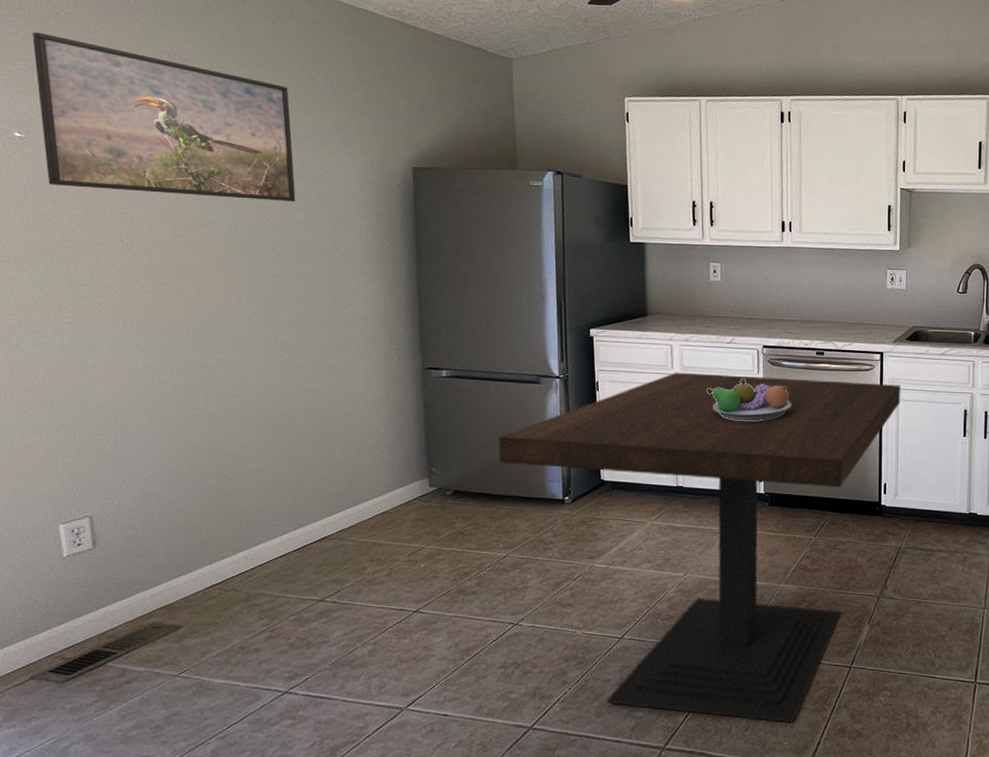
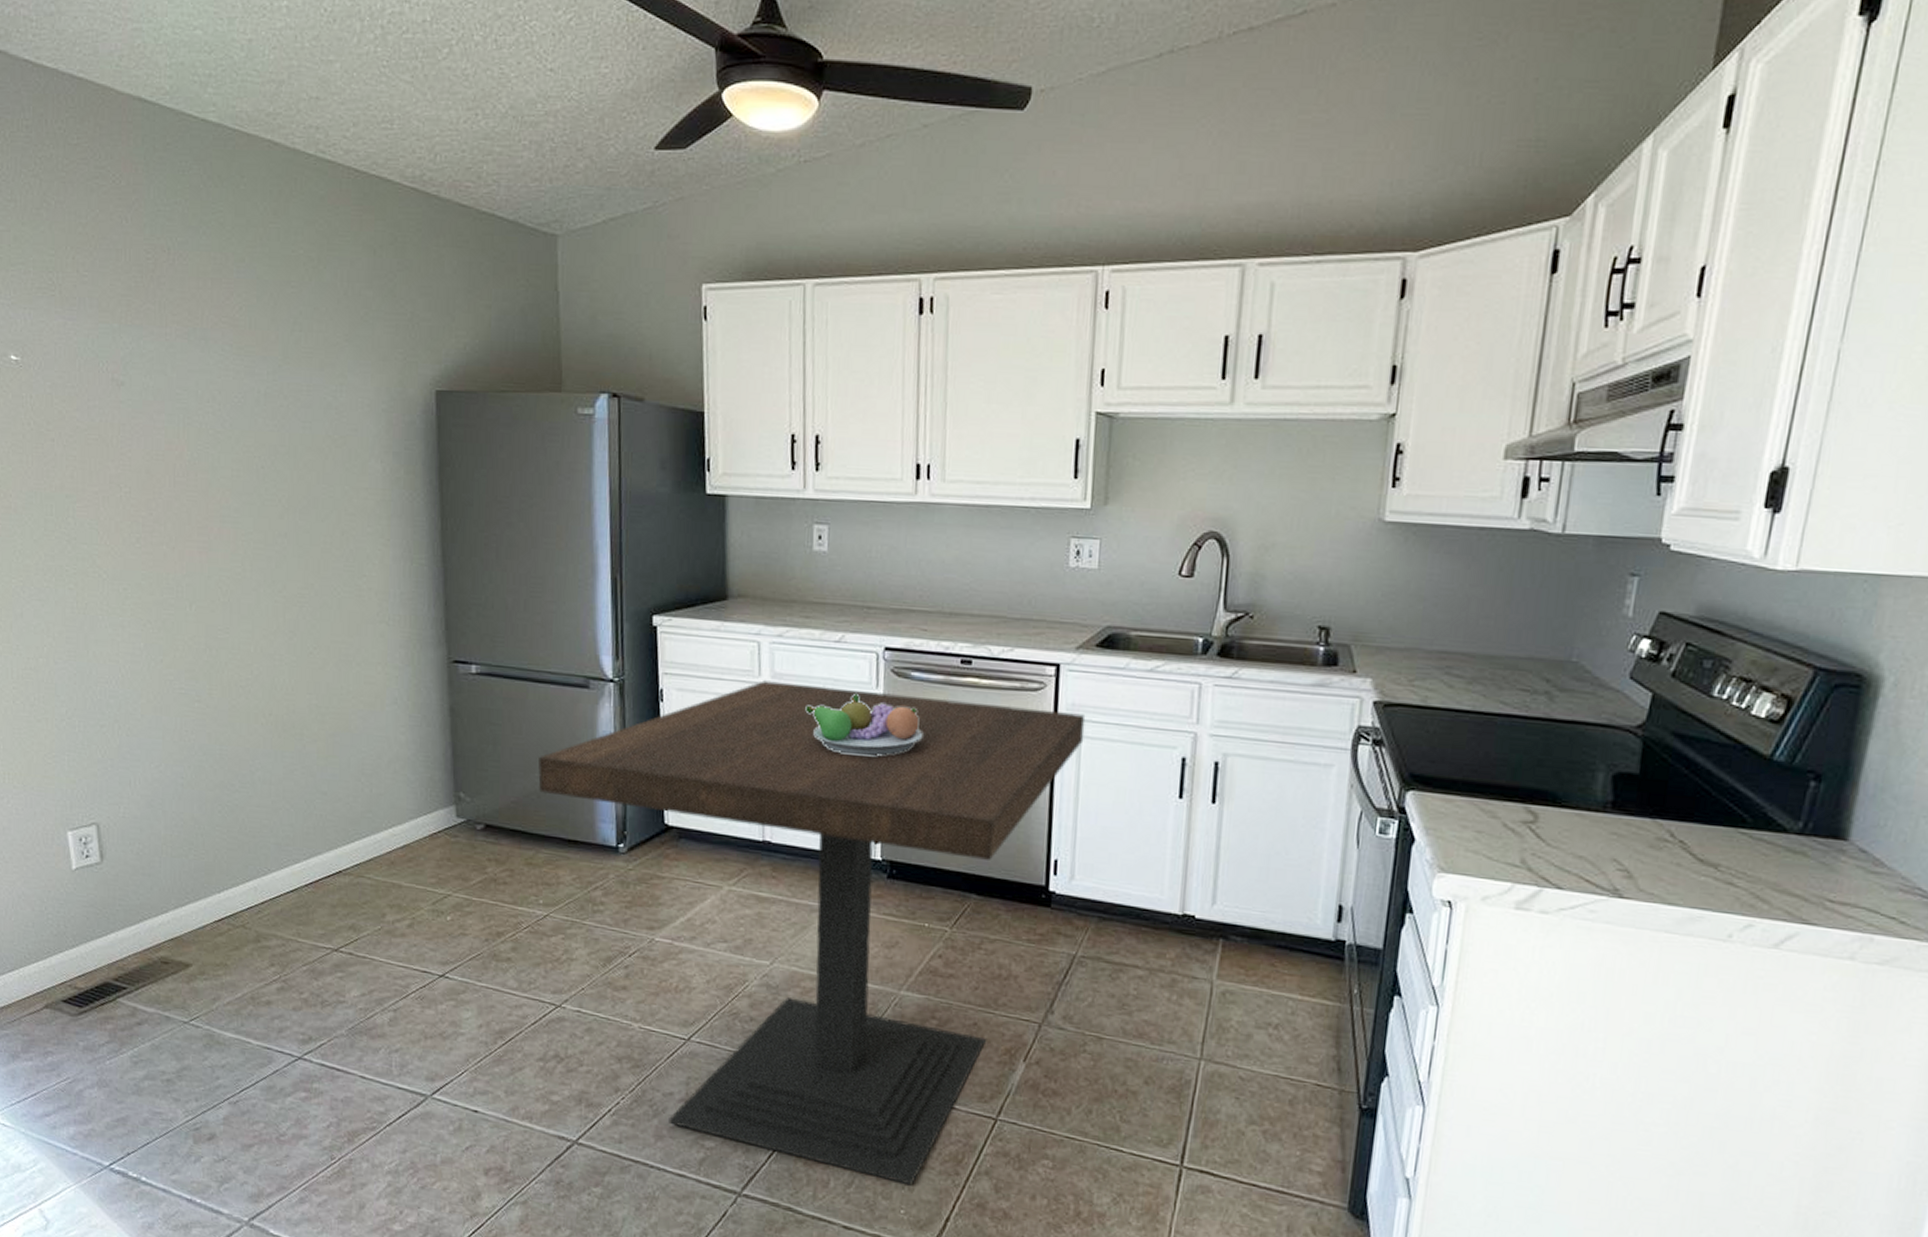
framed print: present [32,32,296,202] -> none [24,228,303,438]

